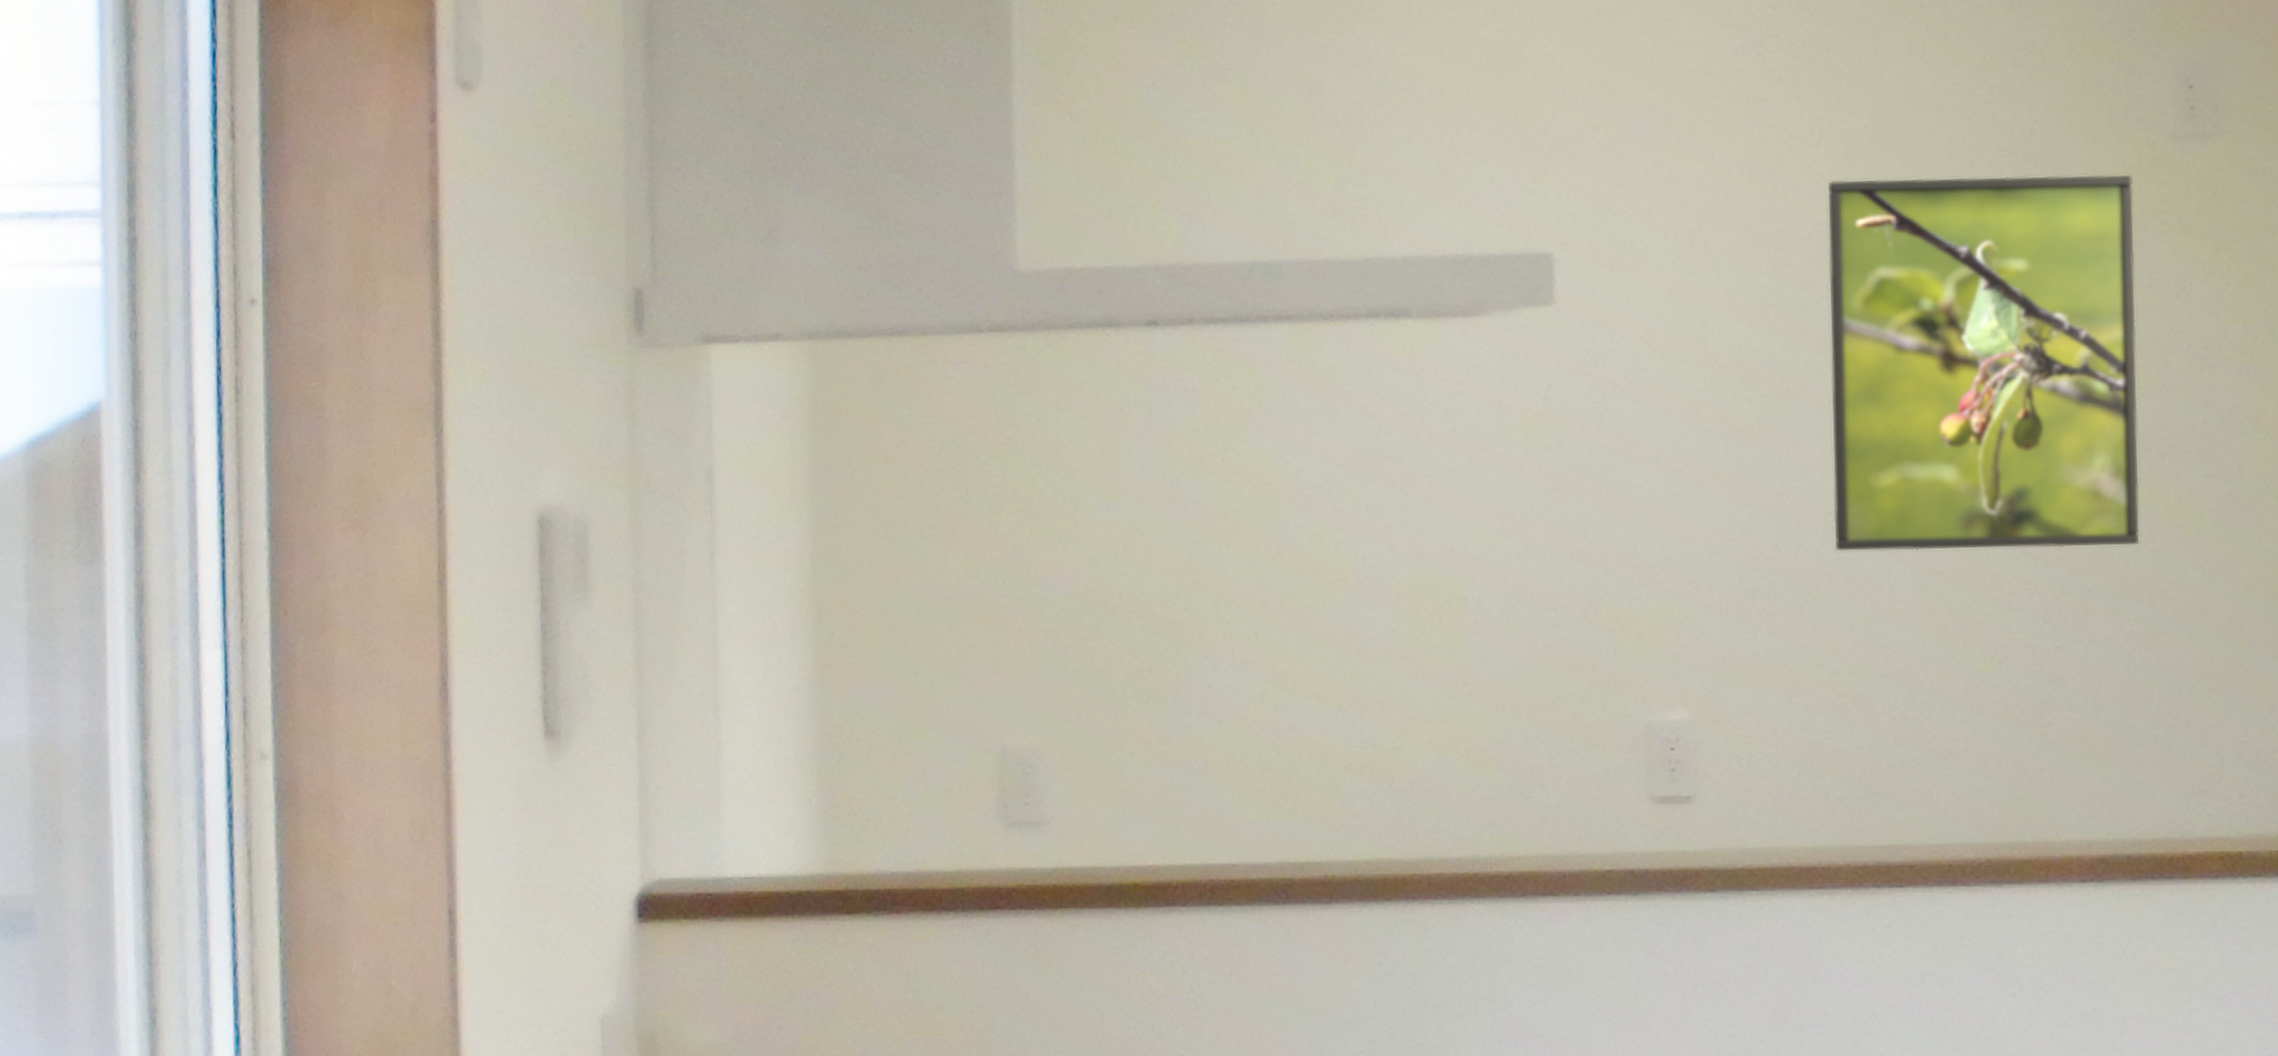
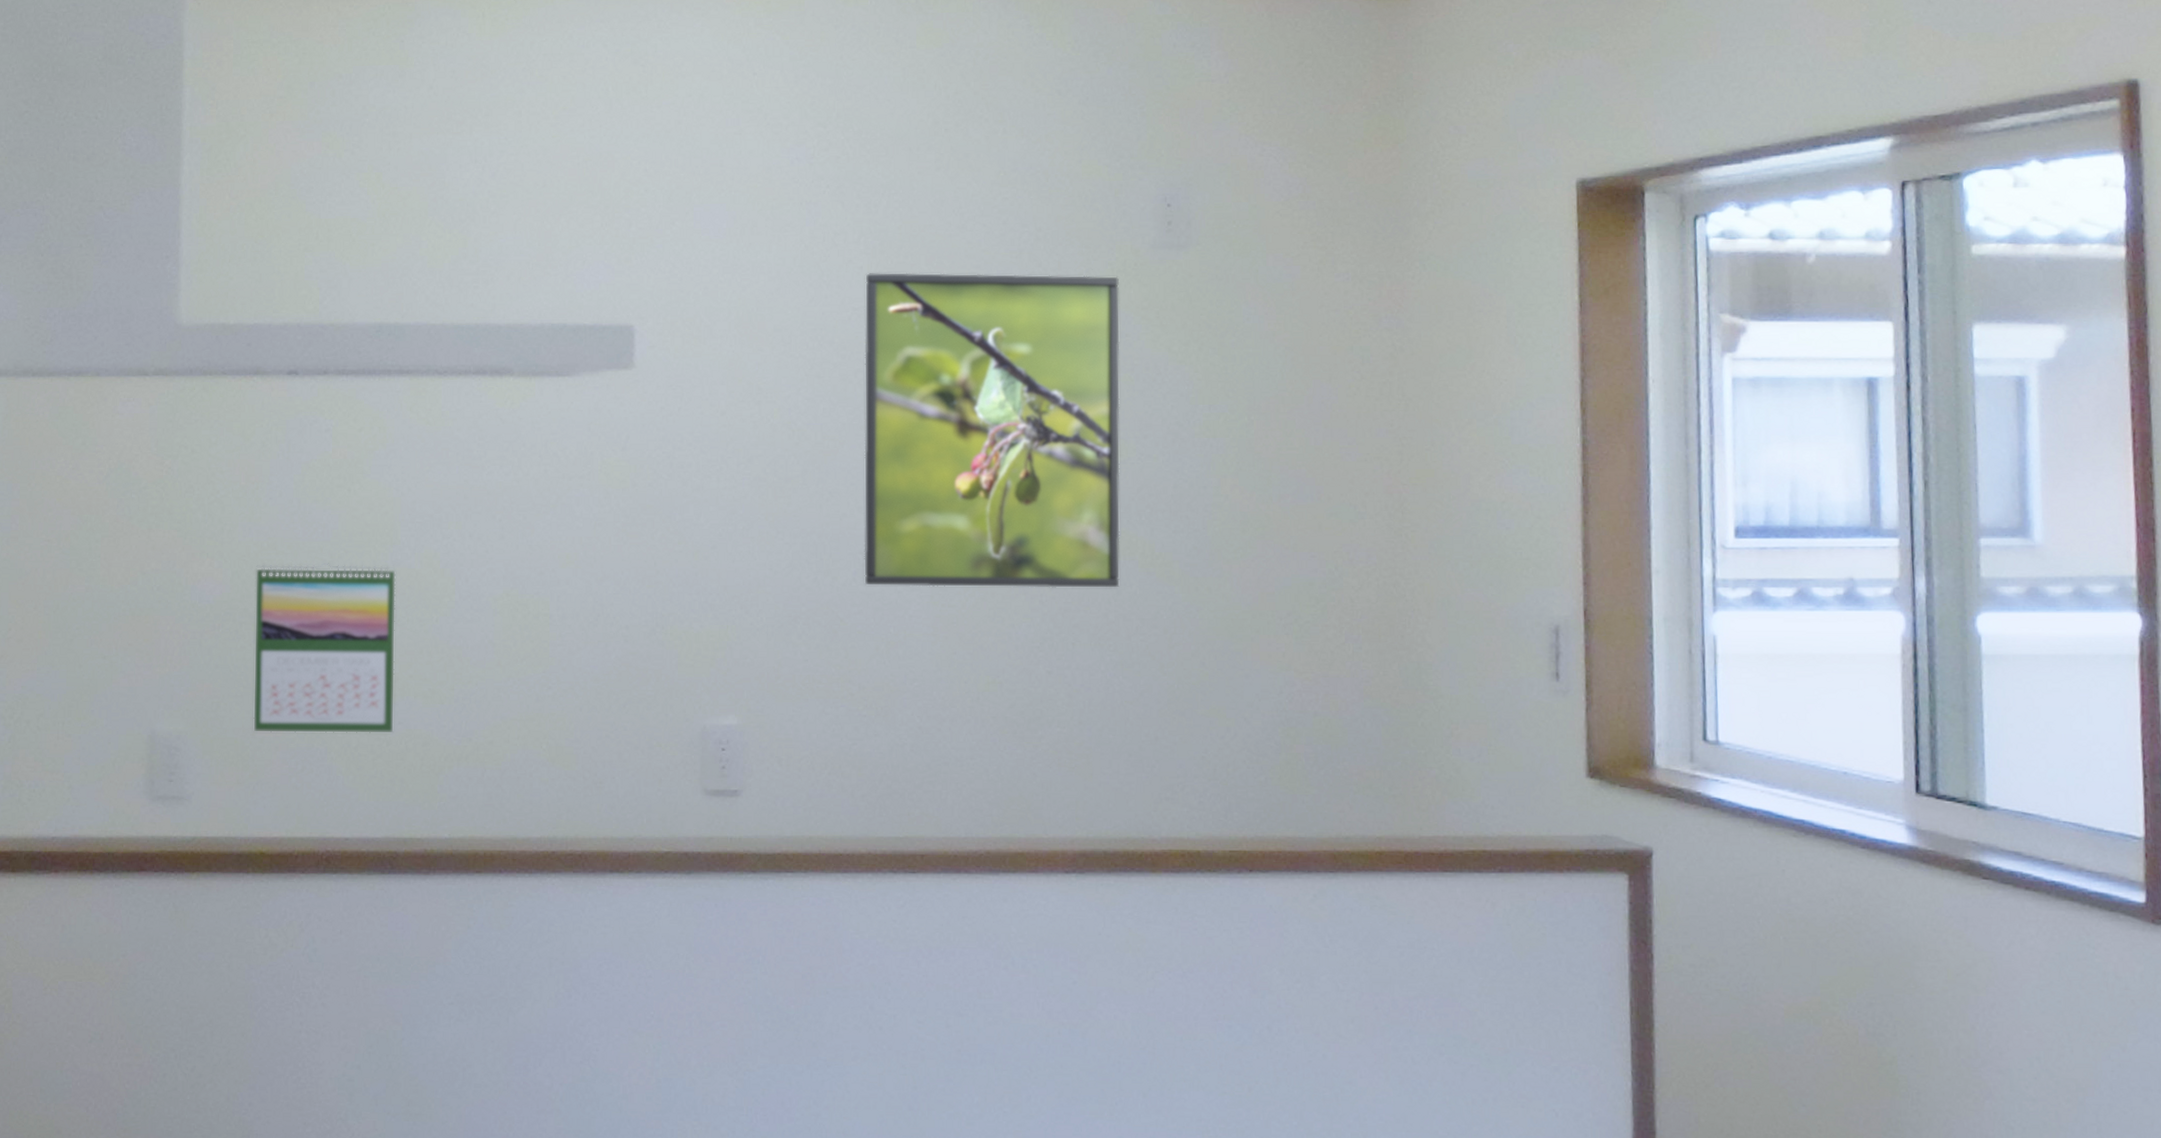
calendar: none [1117,545,1284,744] -> present [253,563,396,733]

